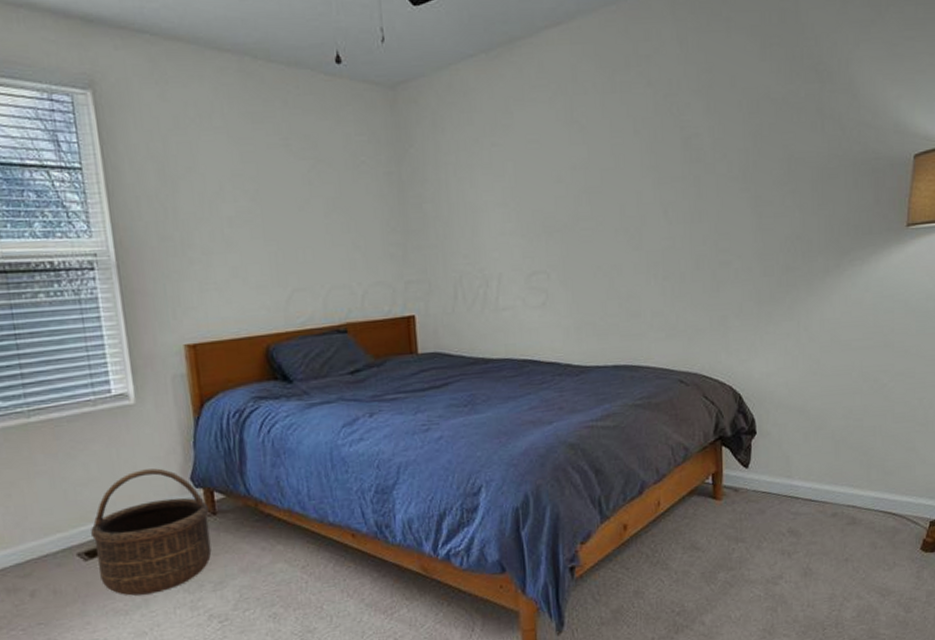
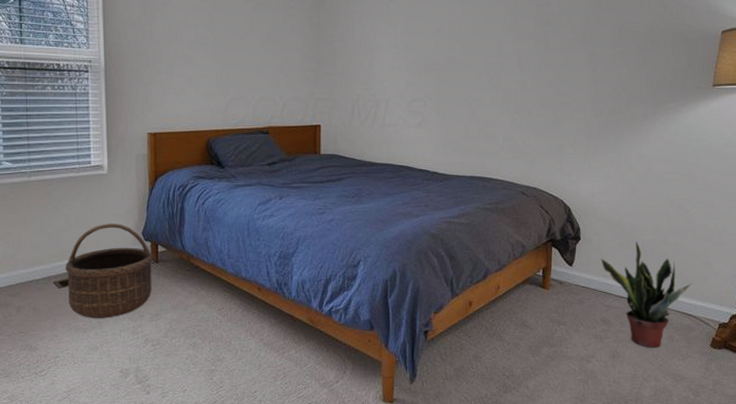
potted plant: none [783,430,896,559] -> present [601,242,693,347]

